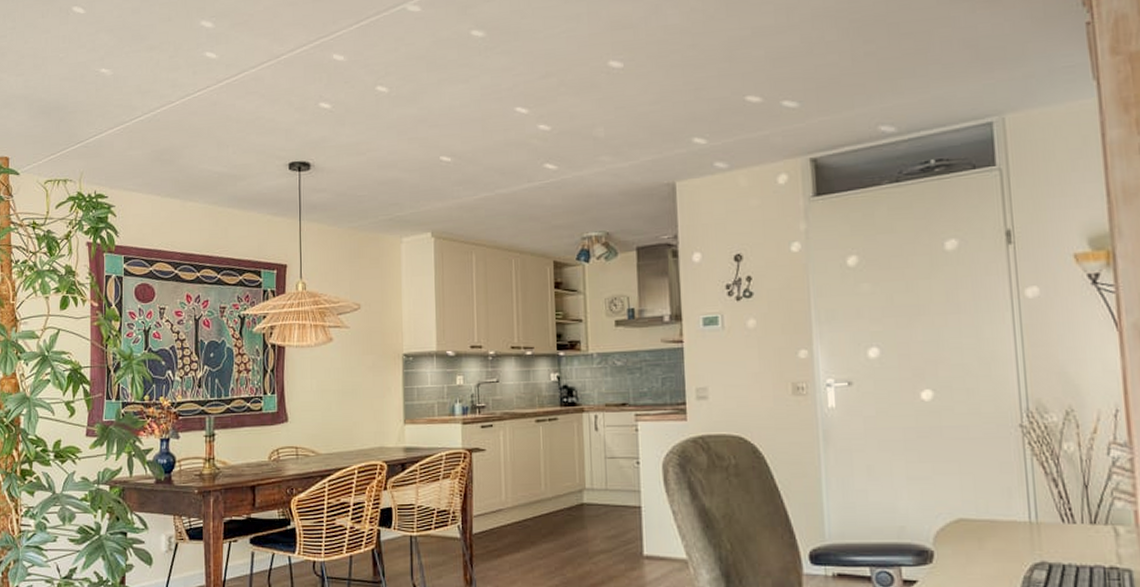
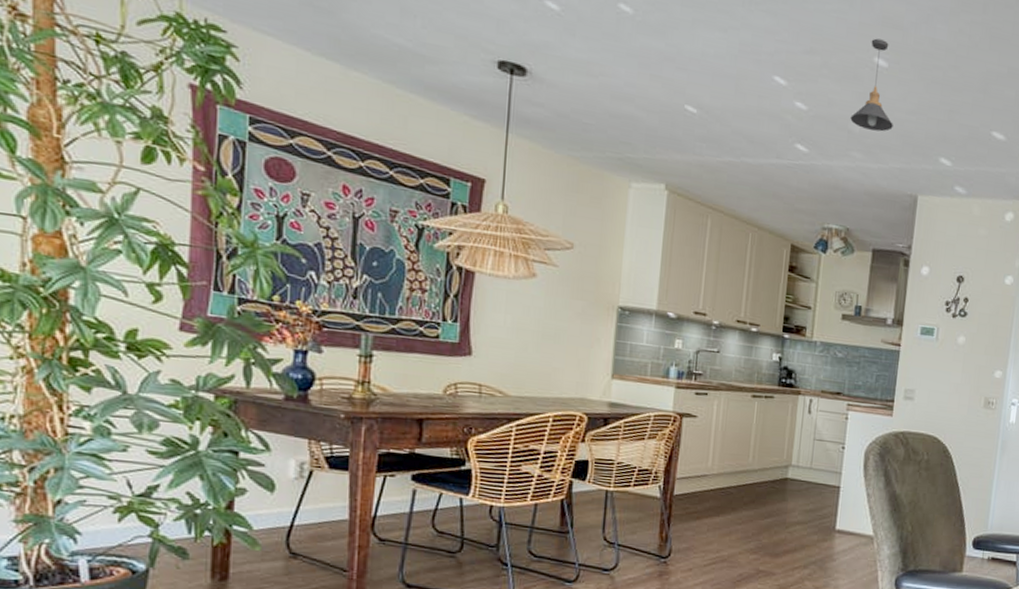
pendant light: none [594,43,638,132] -> present [850,38,893,132]

